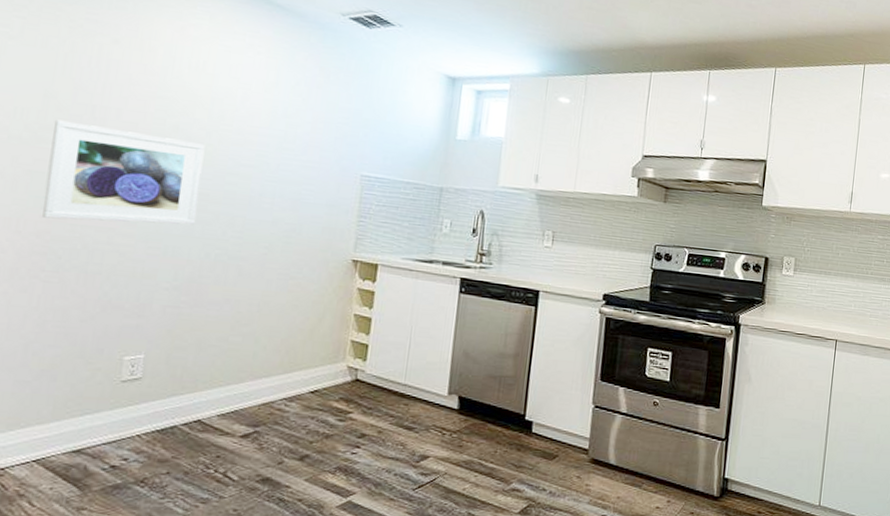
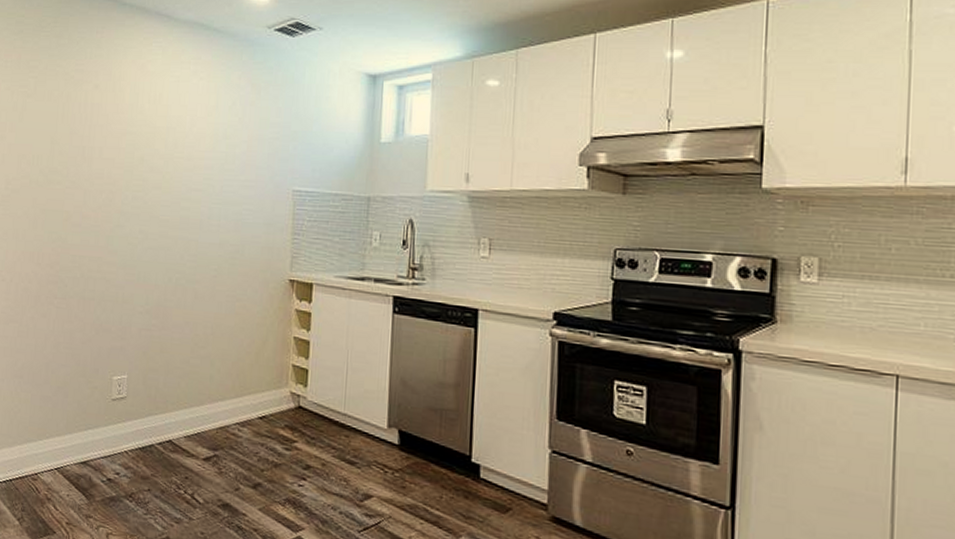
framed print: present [42,119,205,226] -> none [53,162,164,251]

